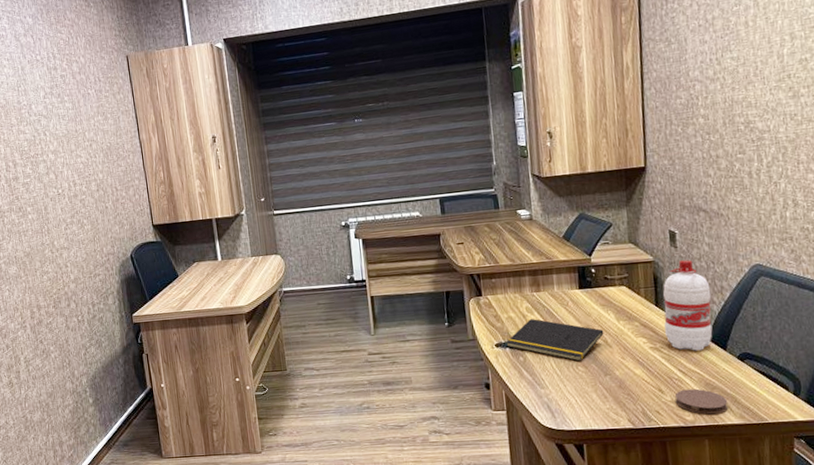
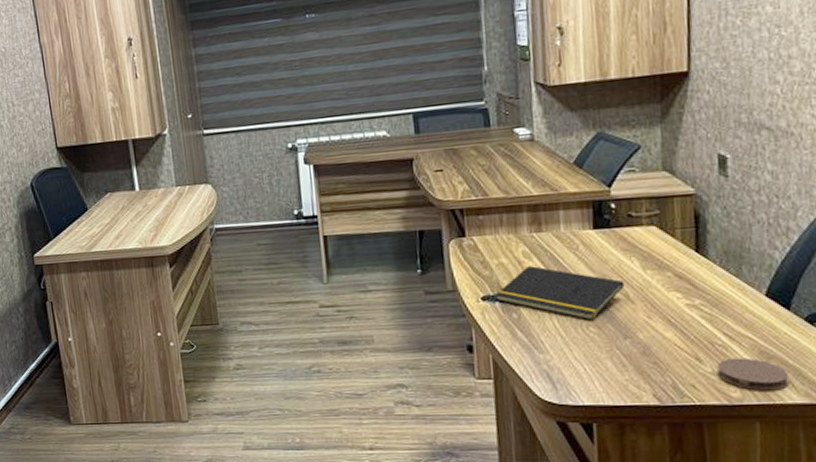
water bottle: present [663,260,713,351] -> none [706,192,773,310]

